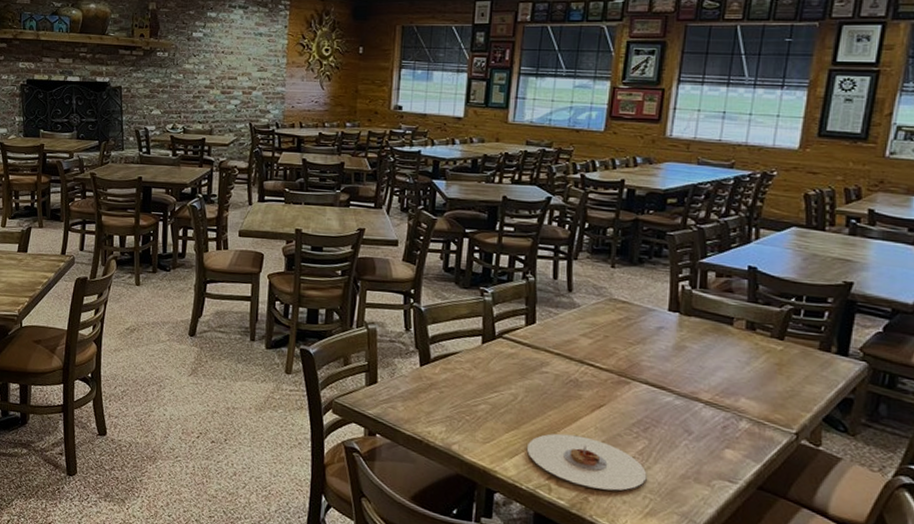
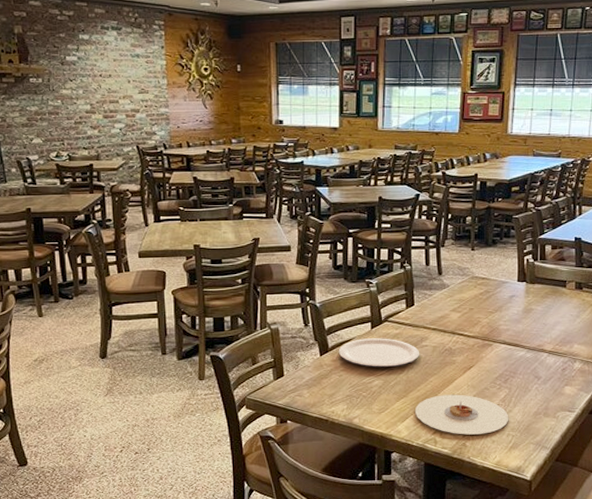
plate: none [441,353,537,392] -> present [338,338,419,367]

